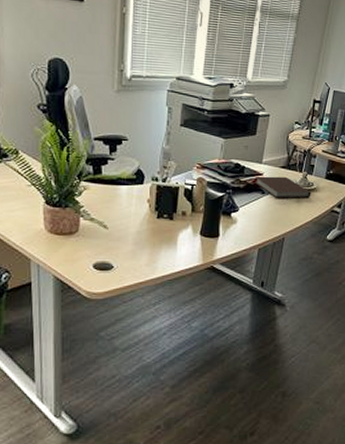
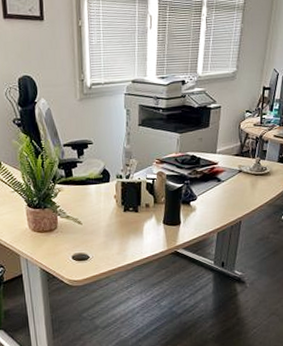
notebook: present [255,176,311,199] -> none [210,164,265,185]

